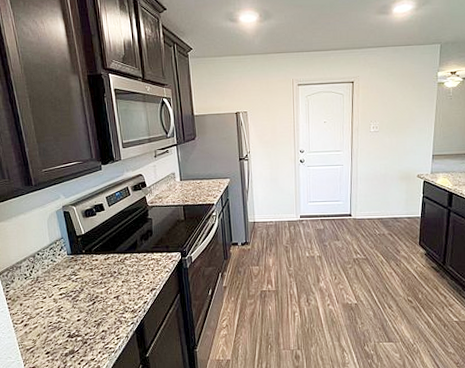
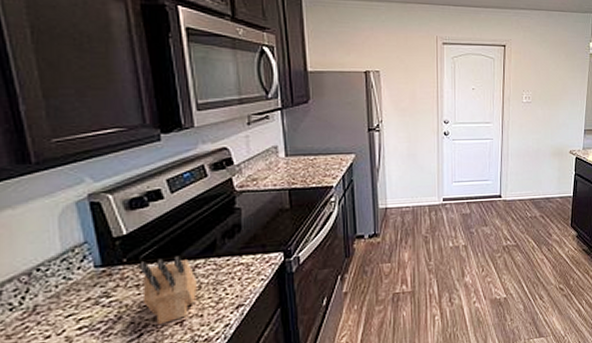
knife block: none [92,250,126,297] -> present [140,256,197,324]

